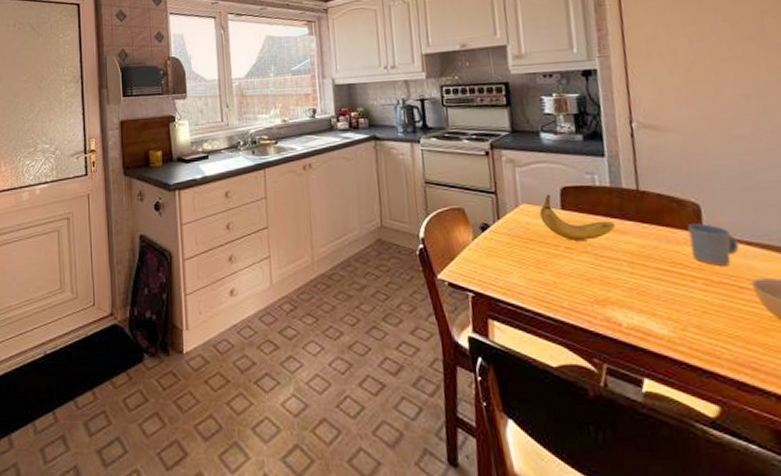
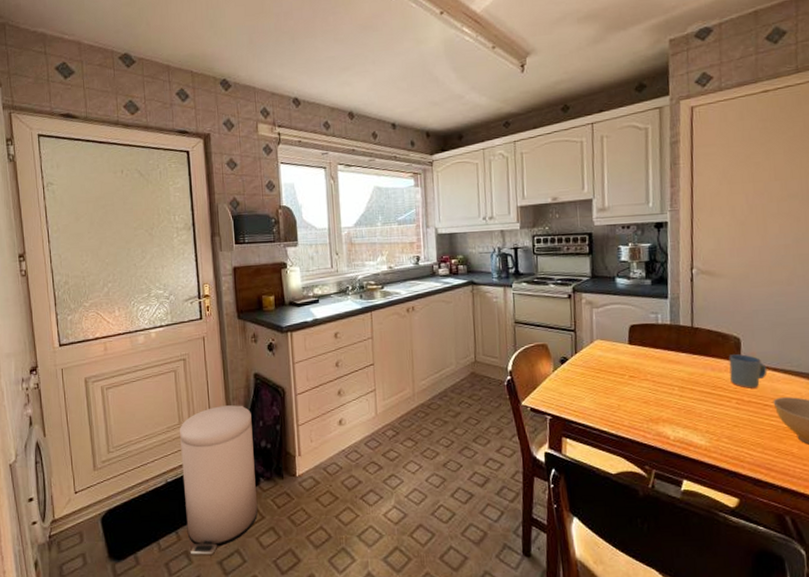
pedal bin: none [60,270,142,443] -> present [179,405,258,556]
fruit: present [539,195,615,241] -> none [610,332,671,370]

